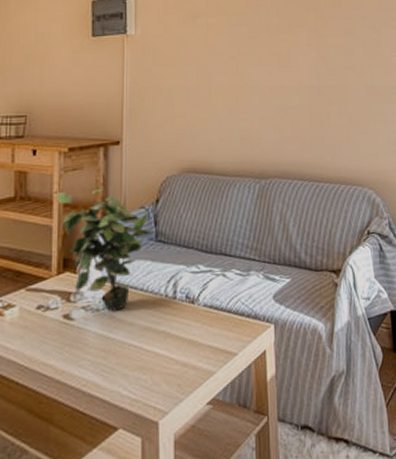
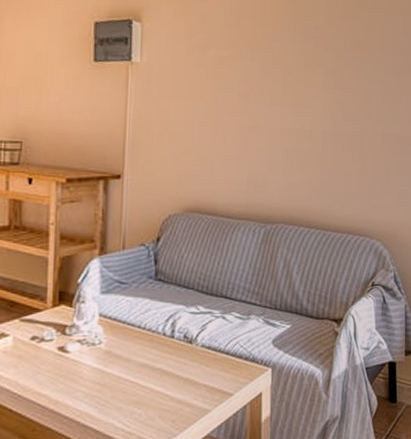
potted plant: present [55,189,154,312] -> none [52,224,153,346]

